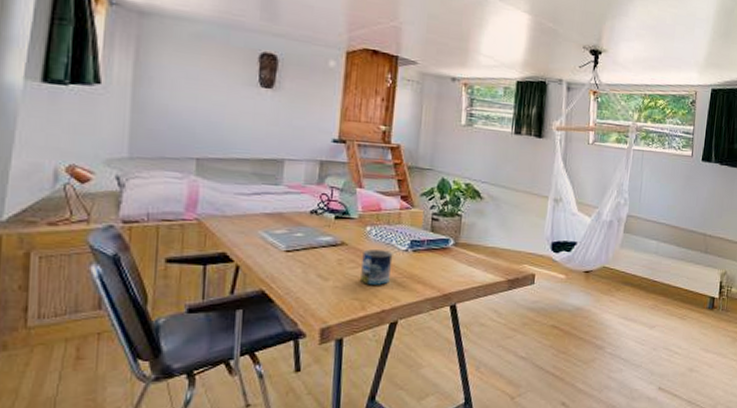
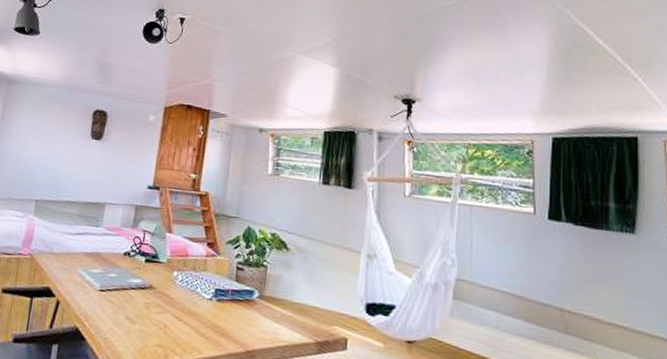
mug: present [359,249,393,285] -> none [164,295,198,334]

